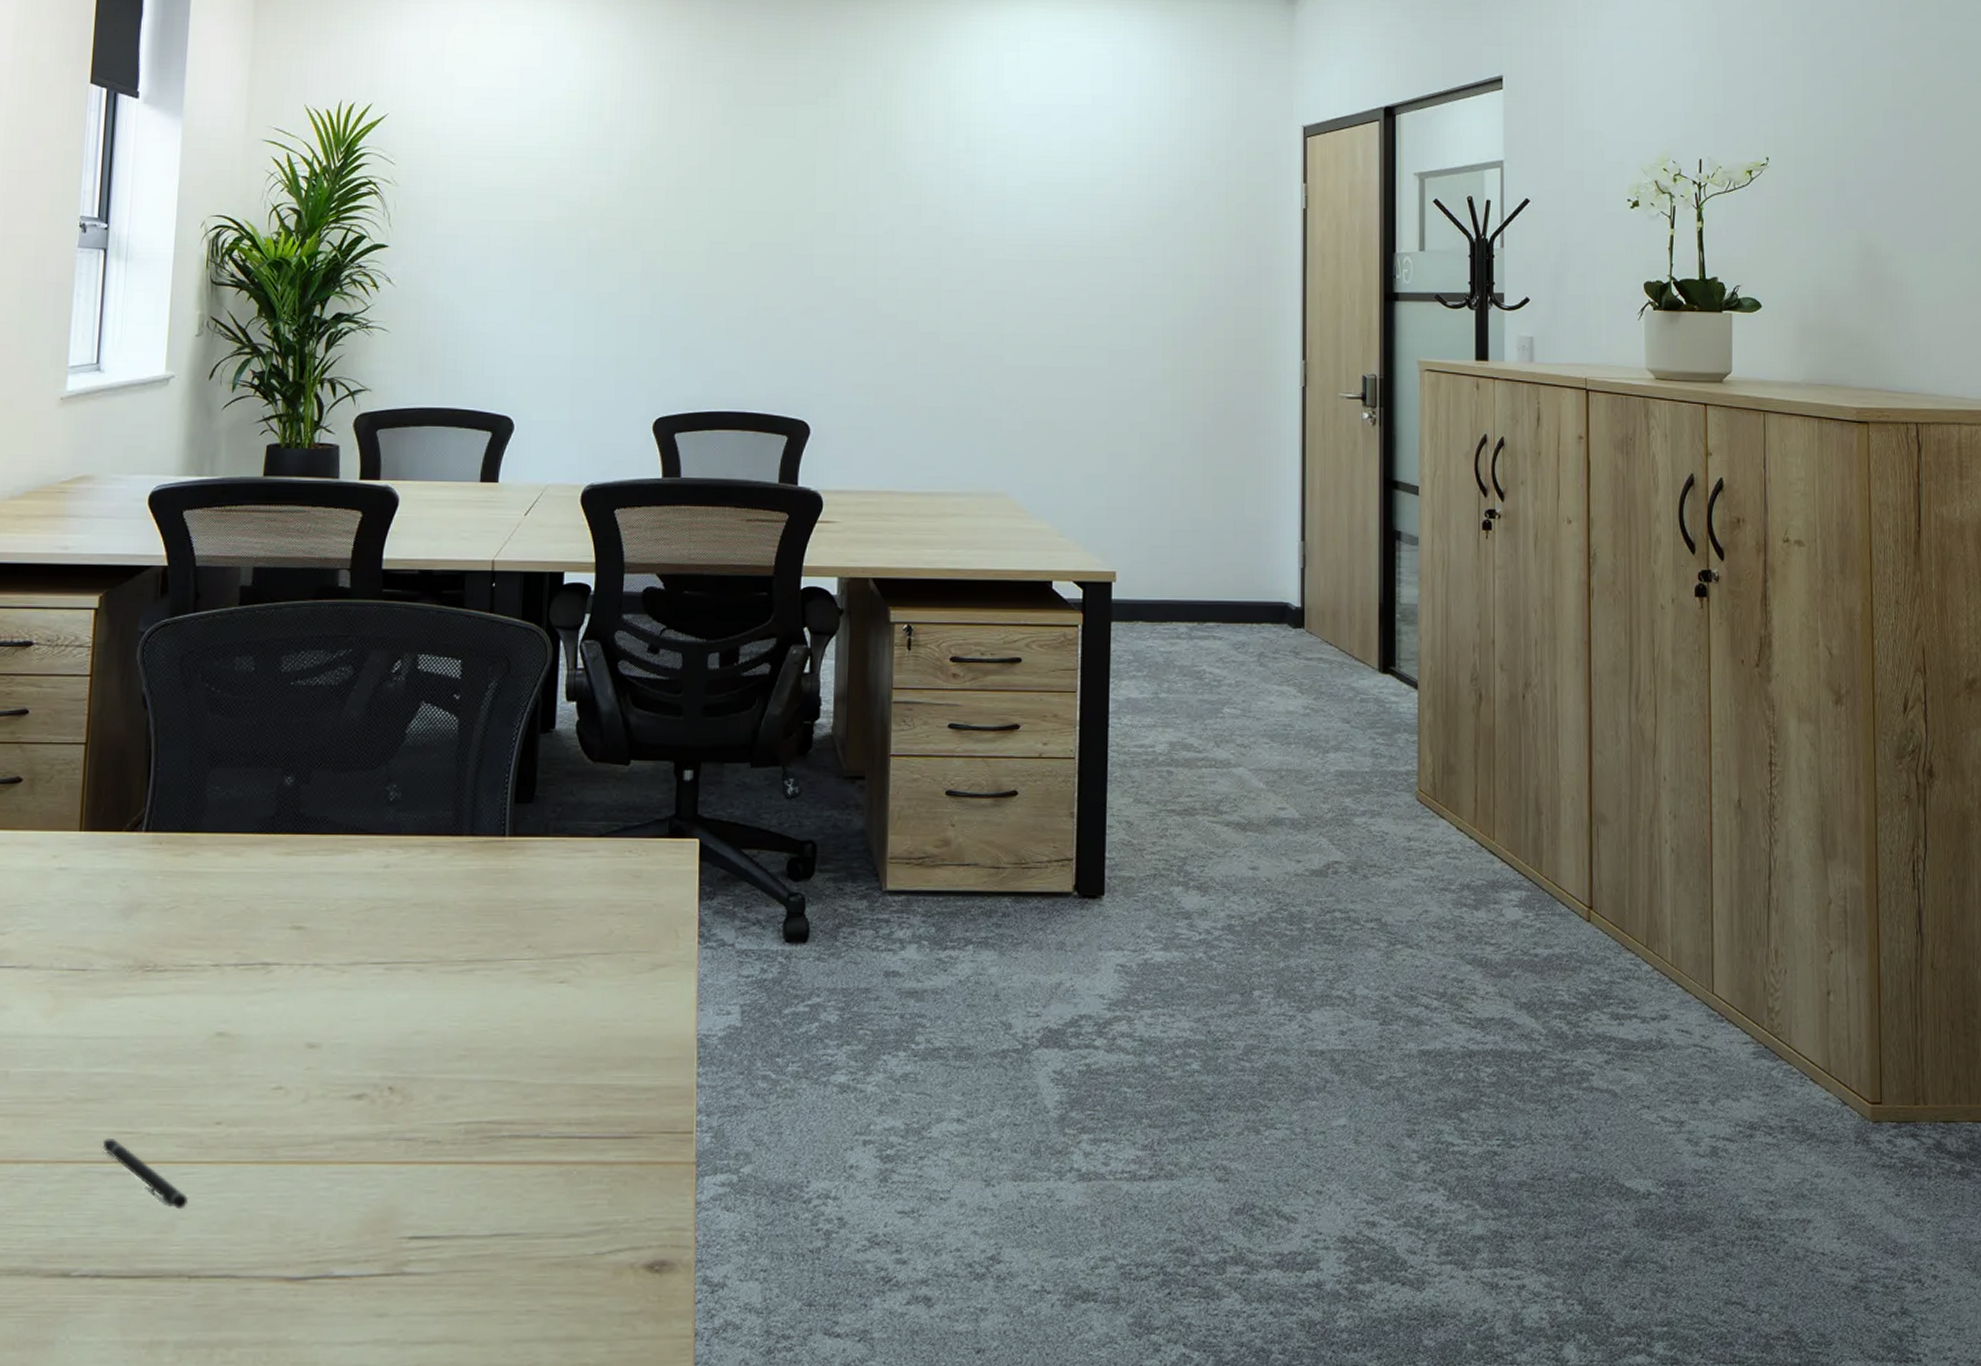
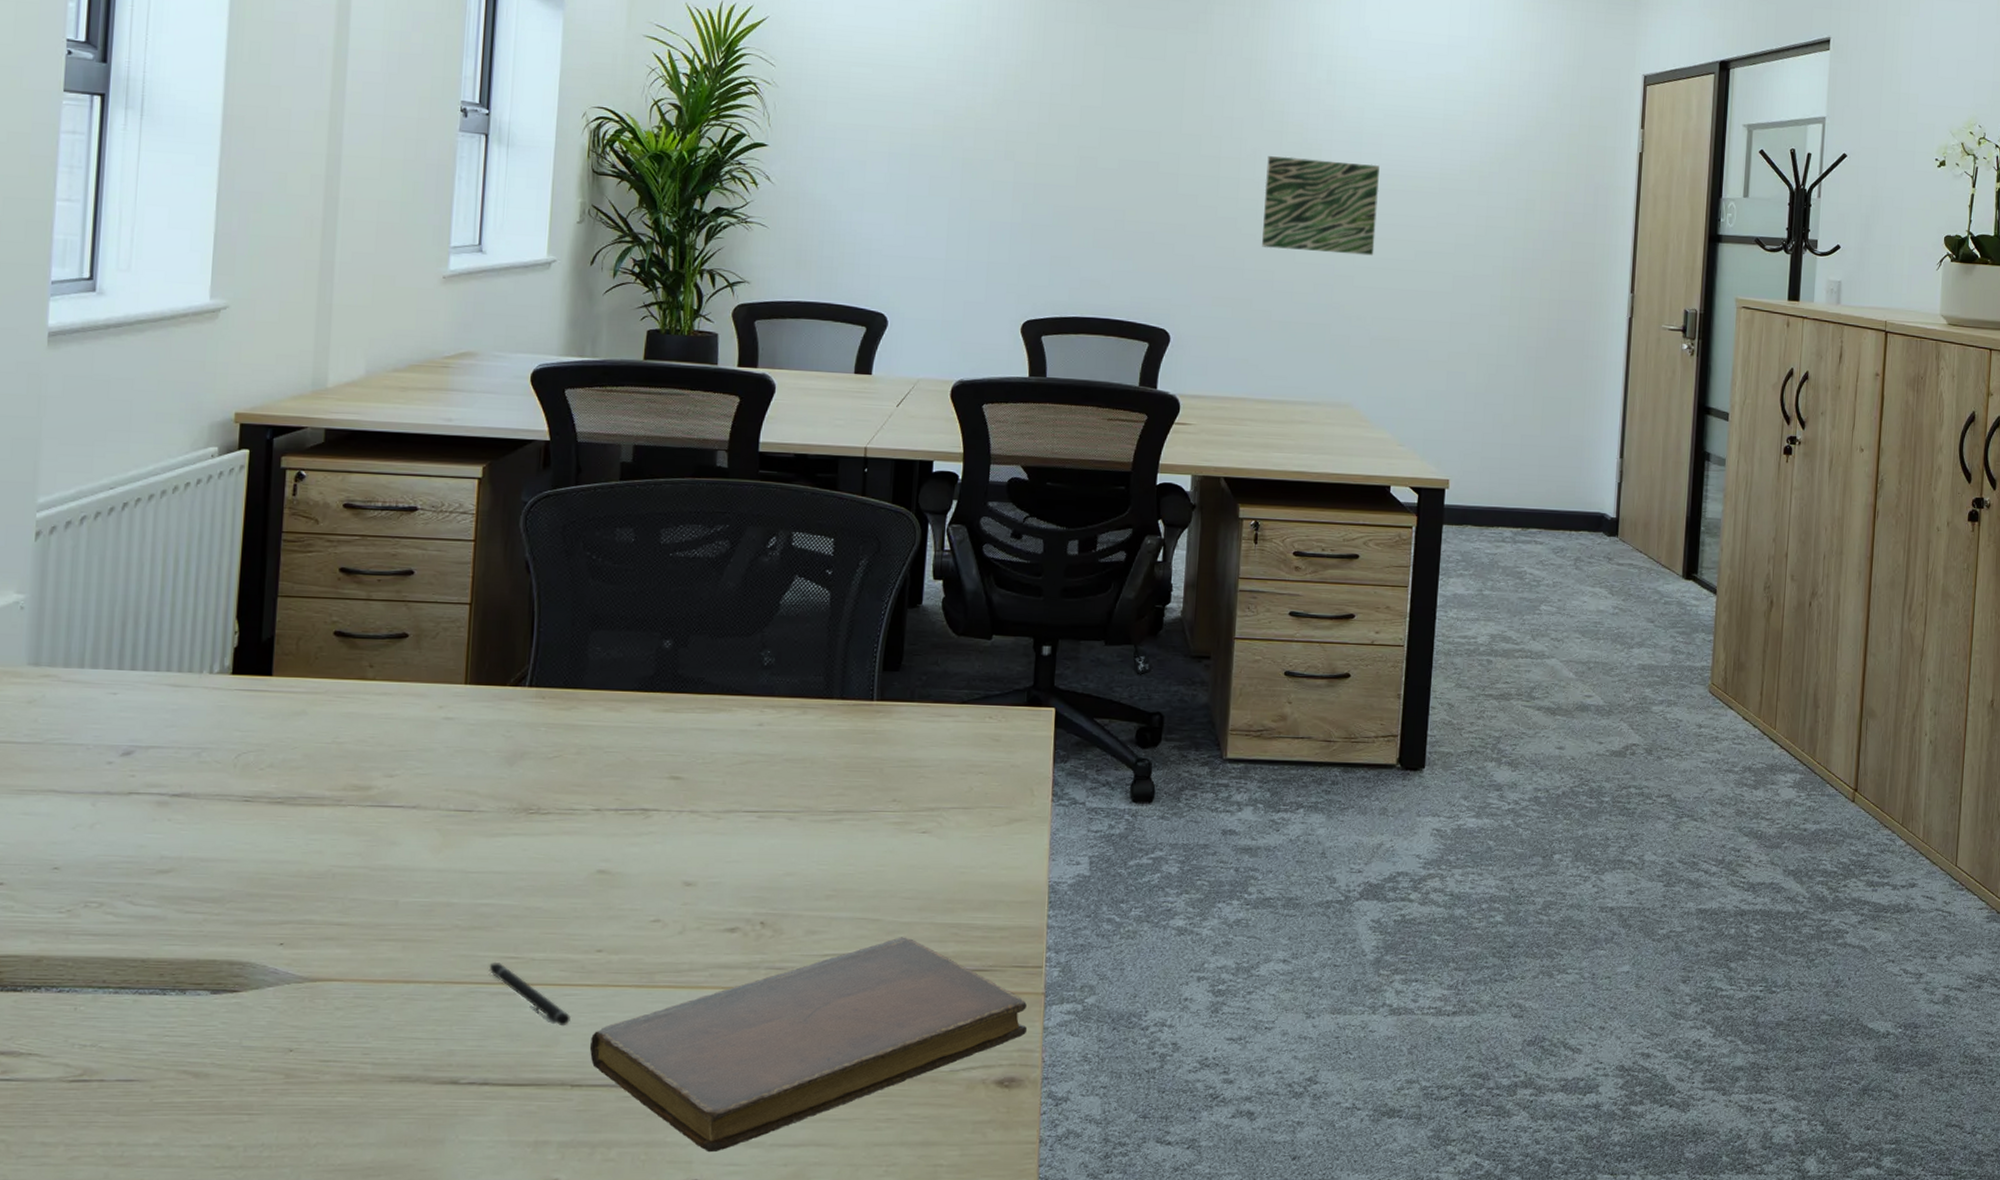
notebook: none [207,1101,677,1352] -> present [589,937,1027,1153]
wall art: none [904,231,1025,332] -> present [1262,156,1380,256]

